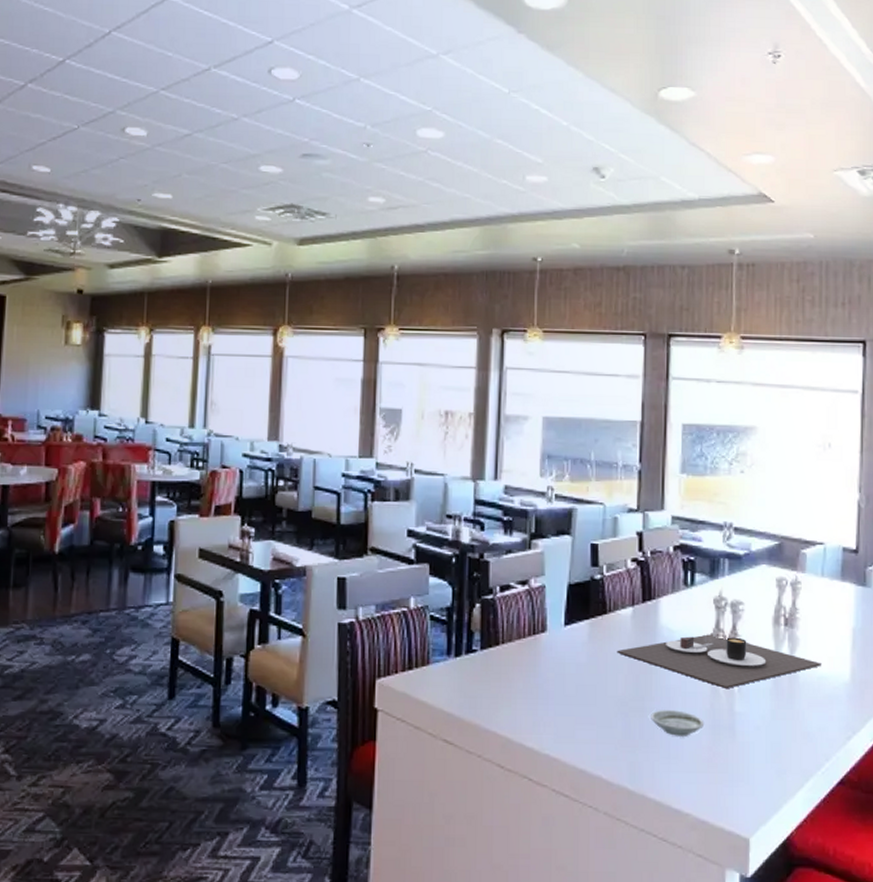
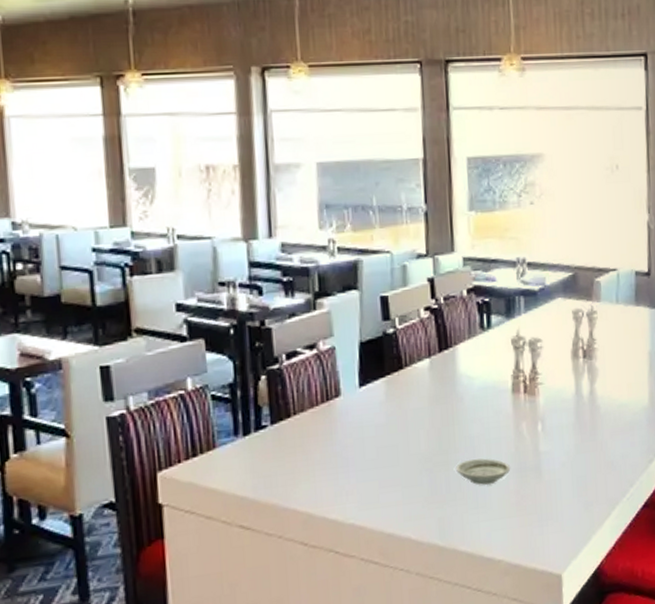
place setting: present [617,634,821,688] -> none [416,375,621,430]

